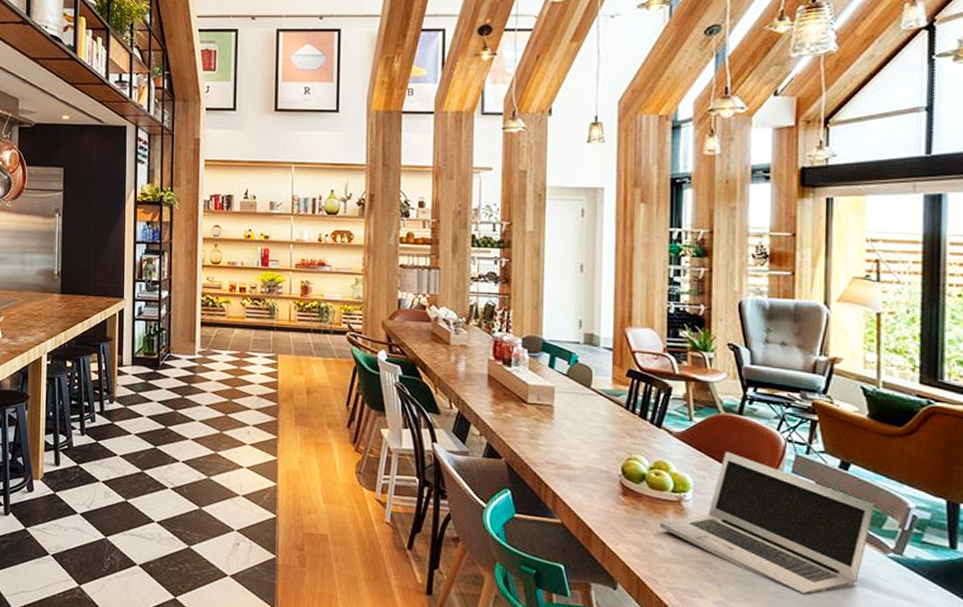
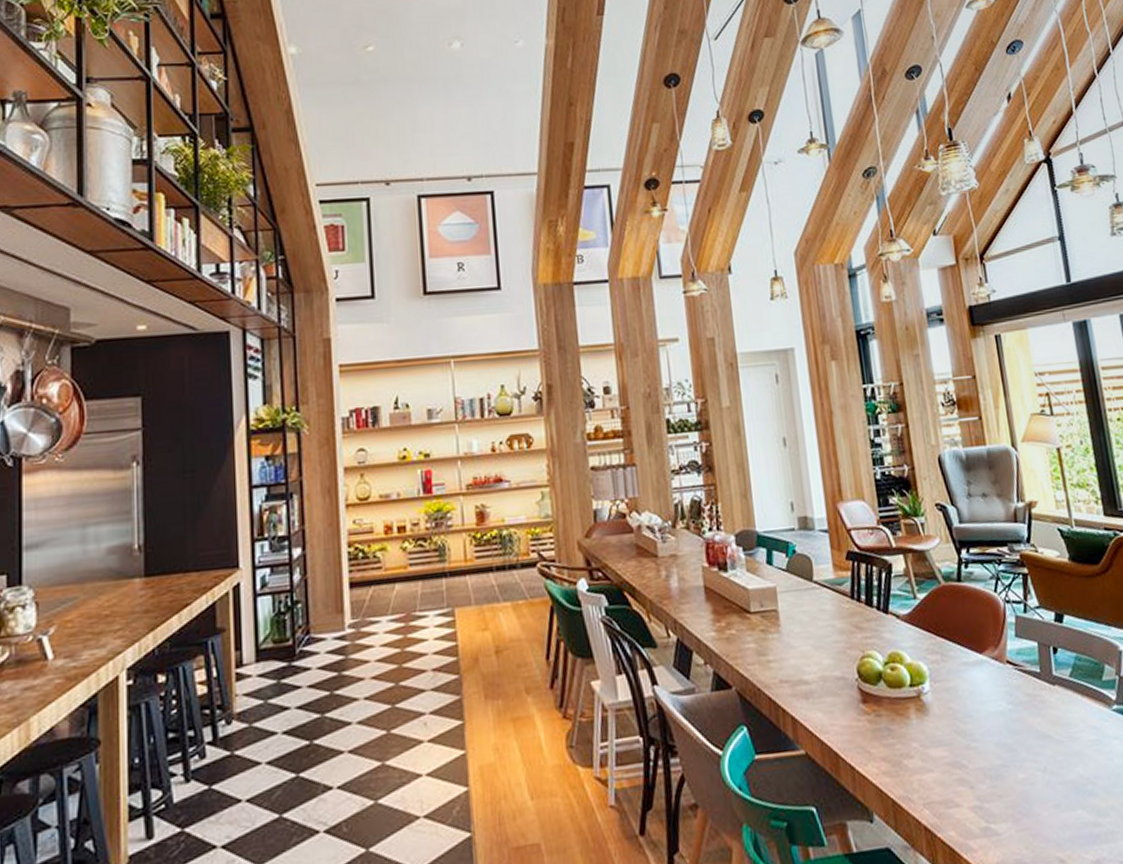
laptop: present [659,451,875,595] -> none [903,626,1093,775]

